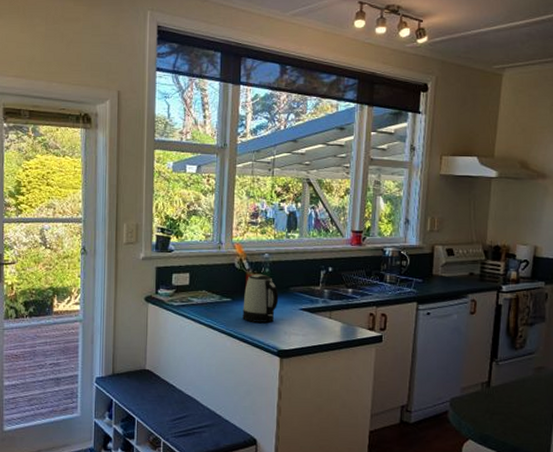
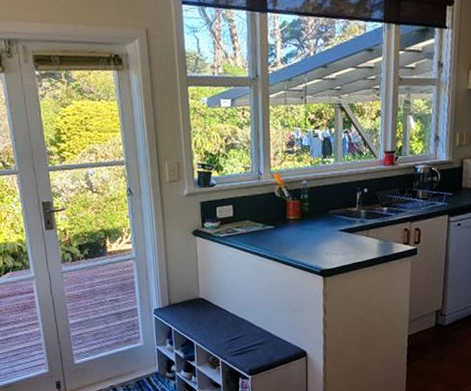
kettle: present [243,274,279,323] -> none [285,200,319,246]

